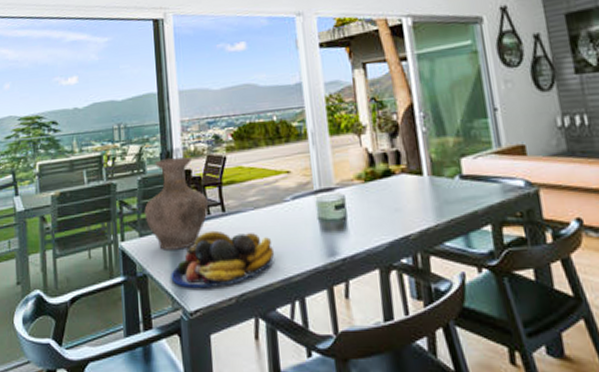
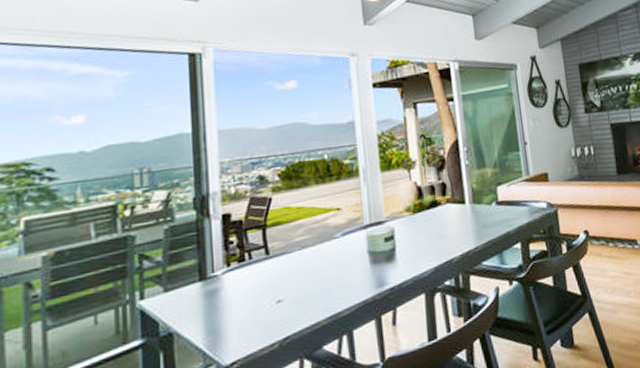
vase: present [144,157,208,250] -> none [171,200,250,303]
fruit bowl: present [171,230,275,289] -> none [203,273,323,341]

